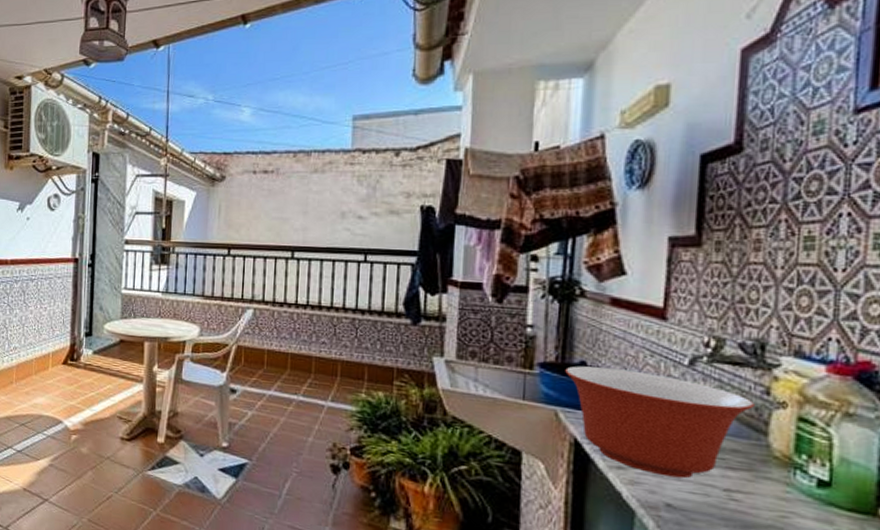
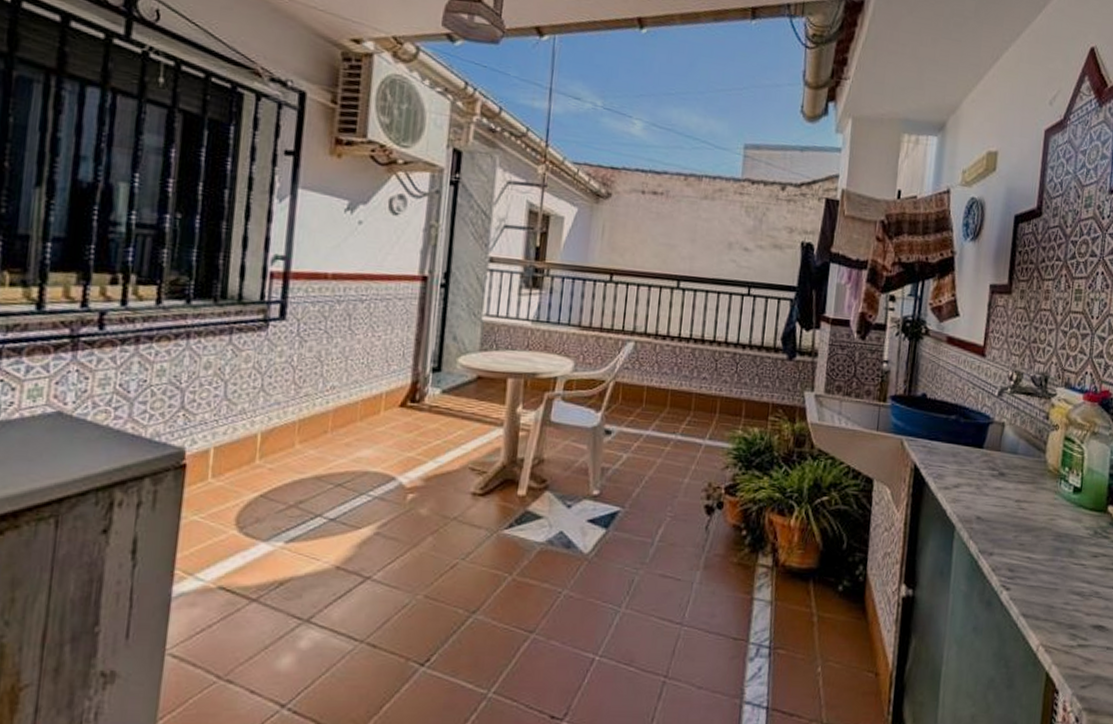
mixing bowl: present [565,366,755,479] -> none [910,398,1039,494]

